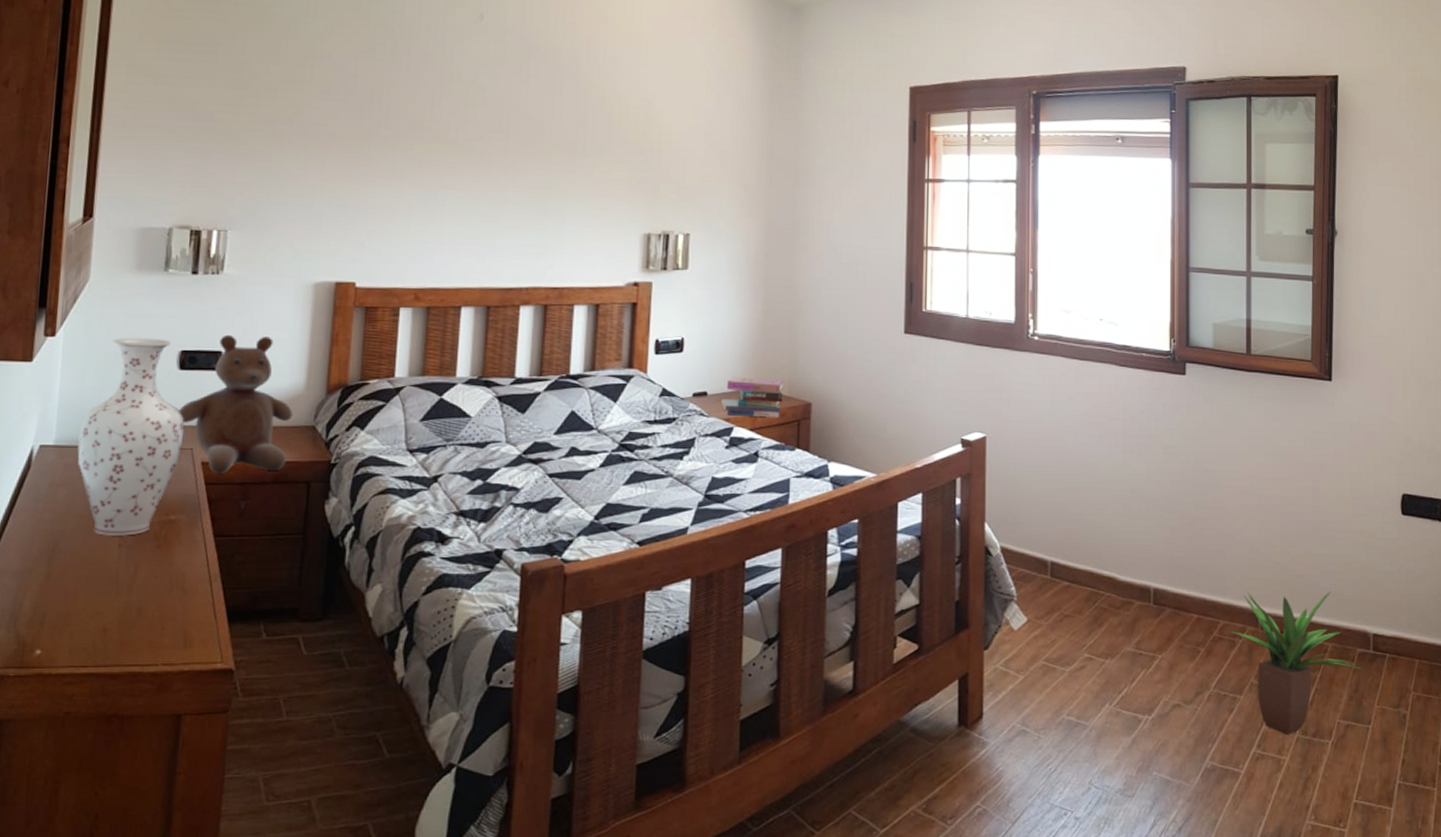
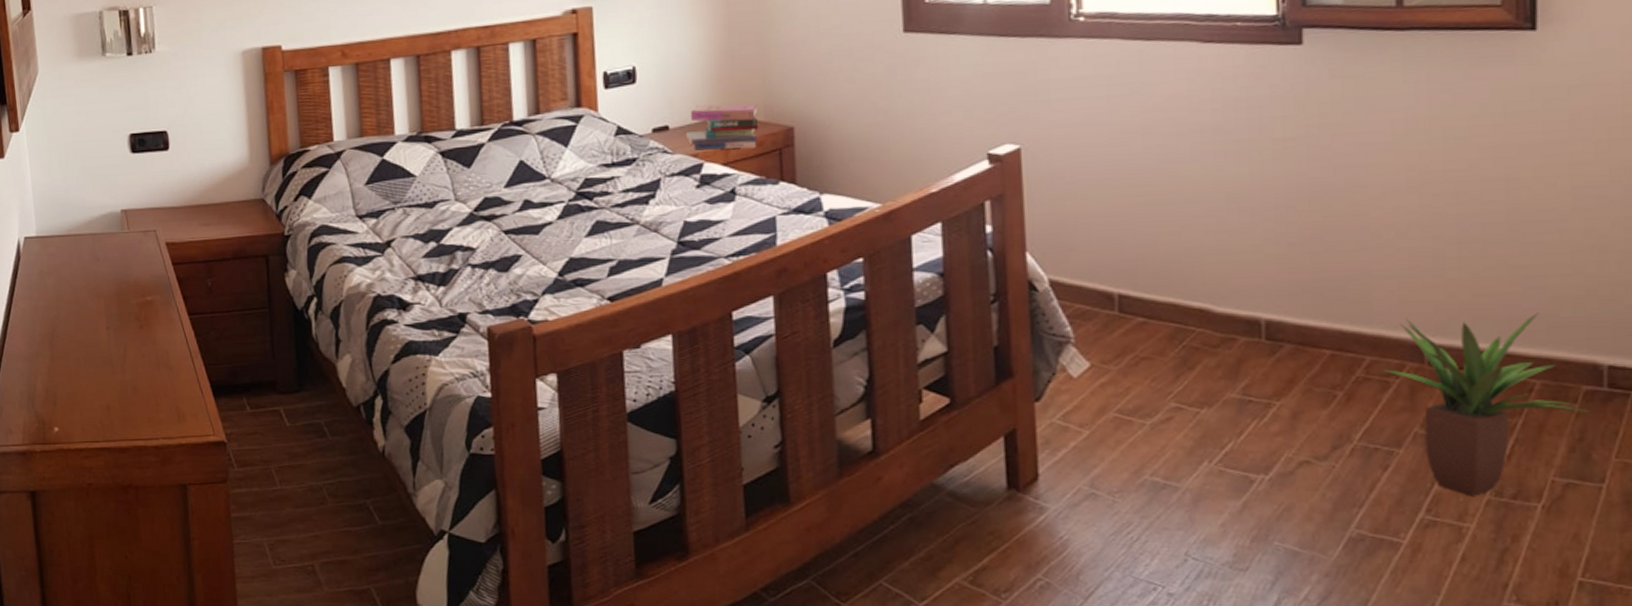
vase: present [77,337,185,536] -> none [54,124,147,319]
teddy bear: present [179,334,293,473] -> none [137,111,243,253]

